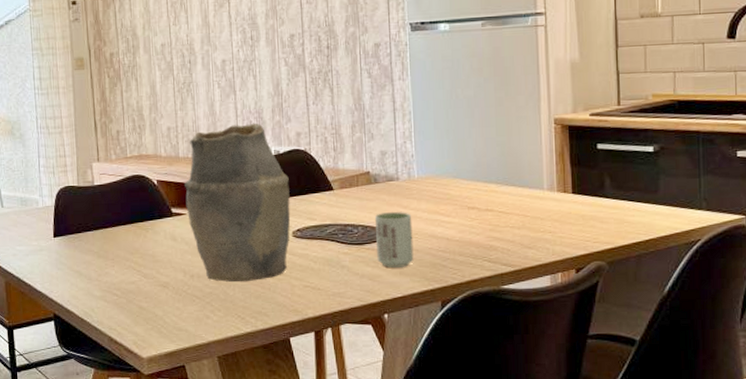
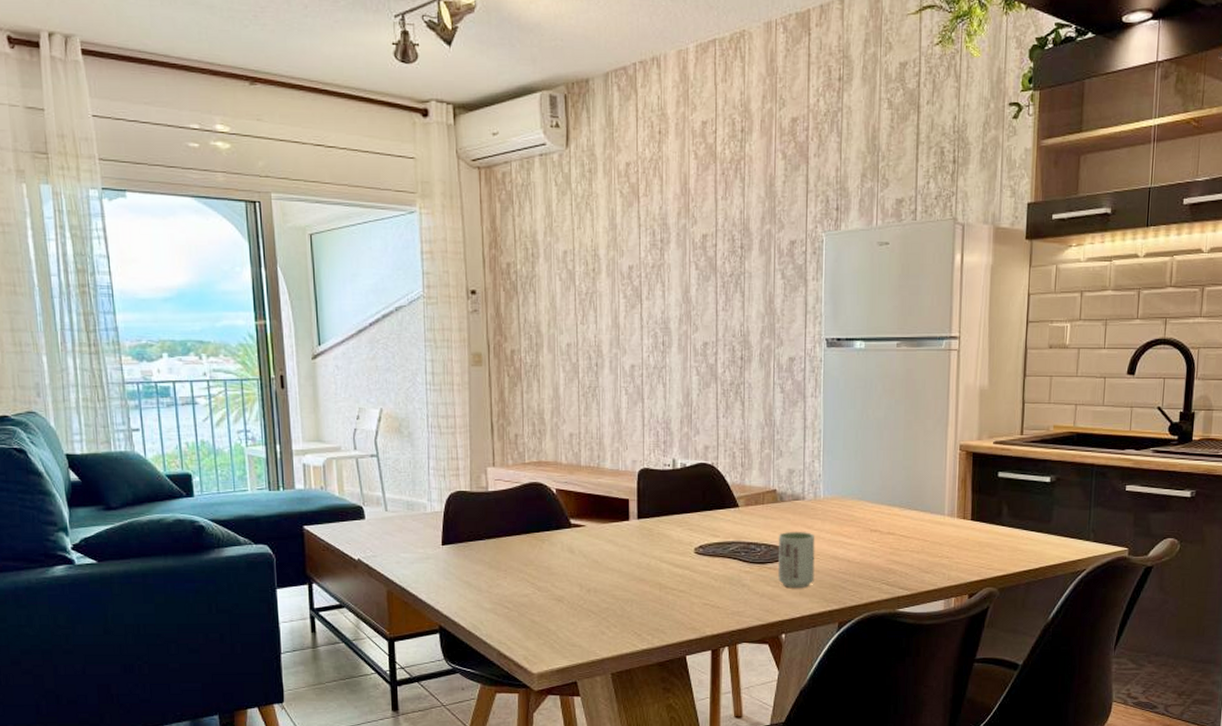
vase: present [185,123,291,283] -> none [585,433,694,598]

